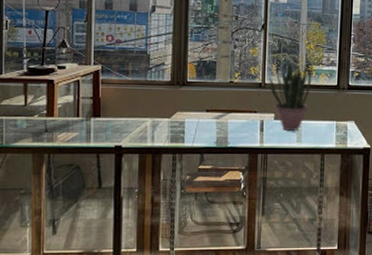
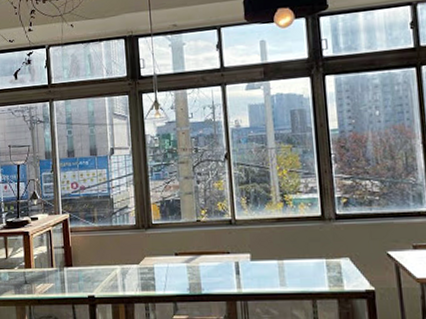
potted plant: present [269,61,313,131] -> none [239,191,290,273]

